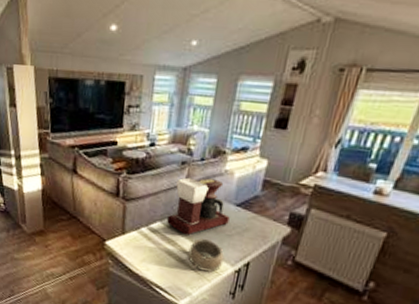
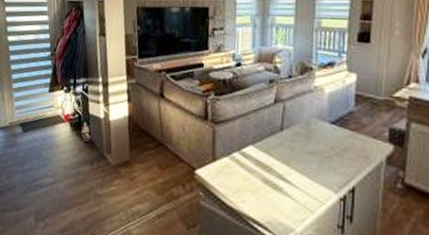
coffee maker: present [167,177,230,236] -> none [260,95,326,159]
bowl: present [188,239,225,272] -> none [286,162,326,202]

